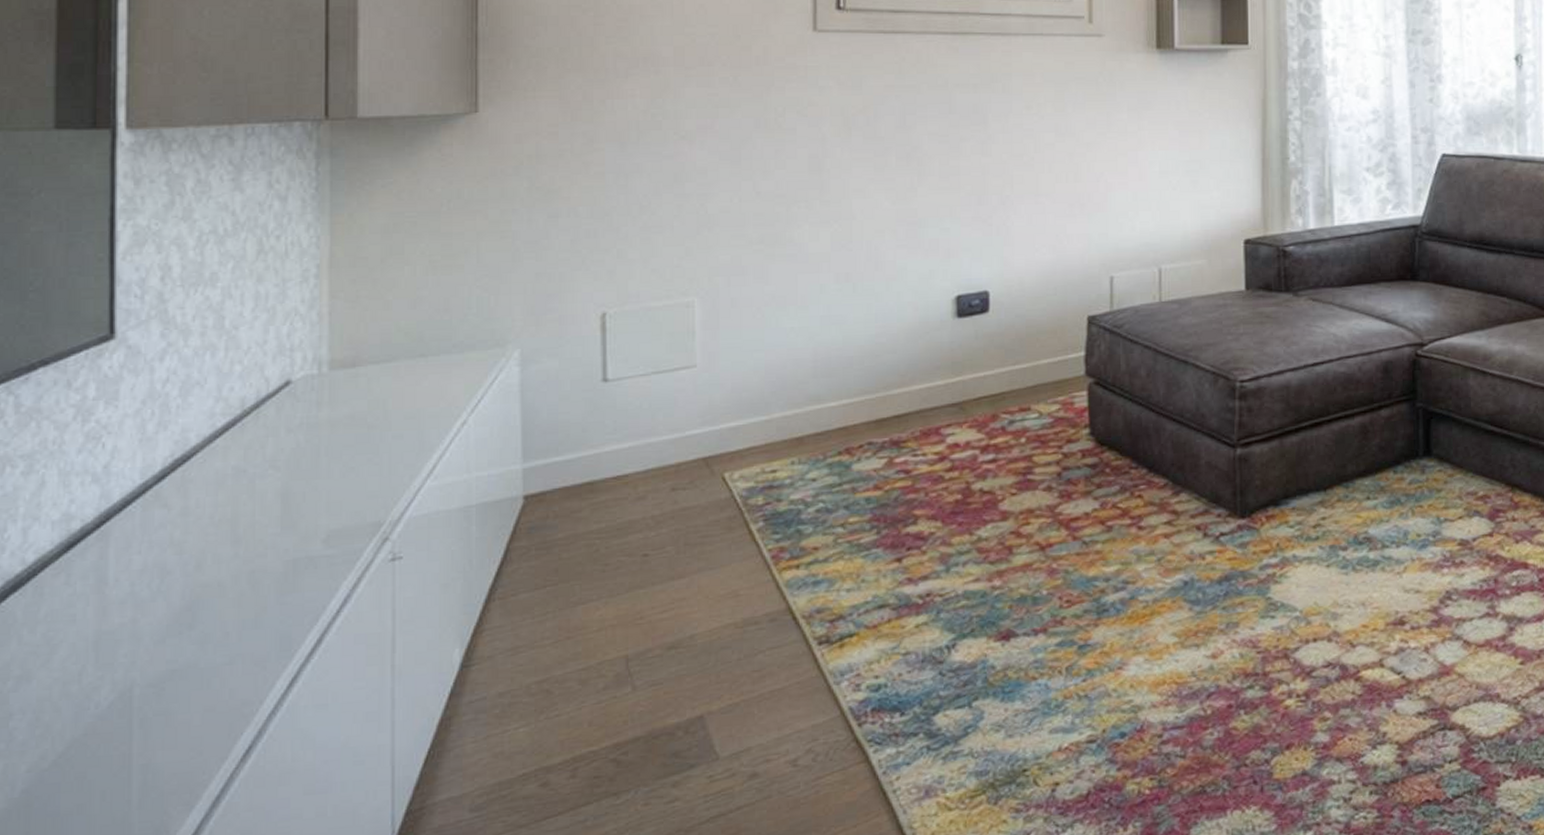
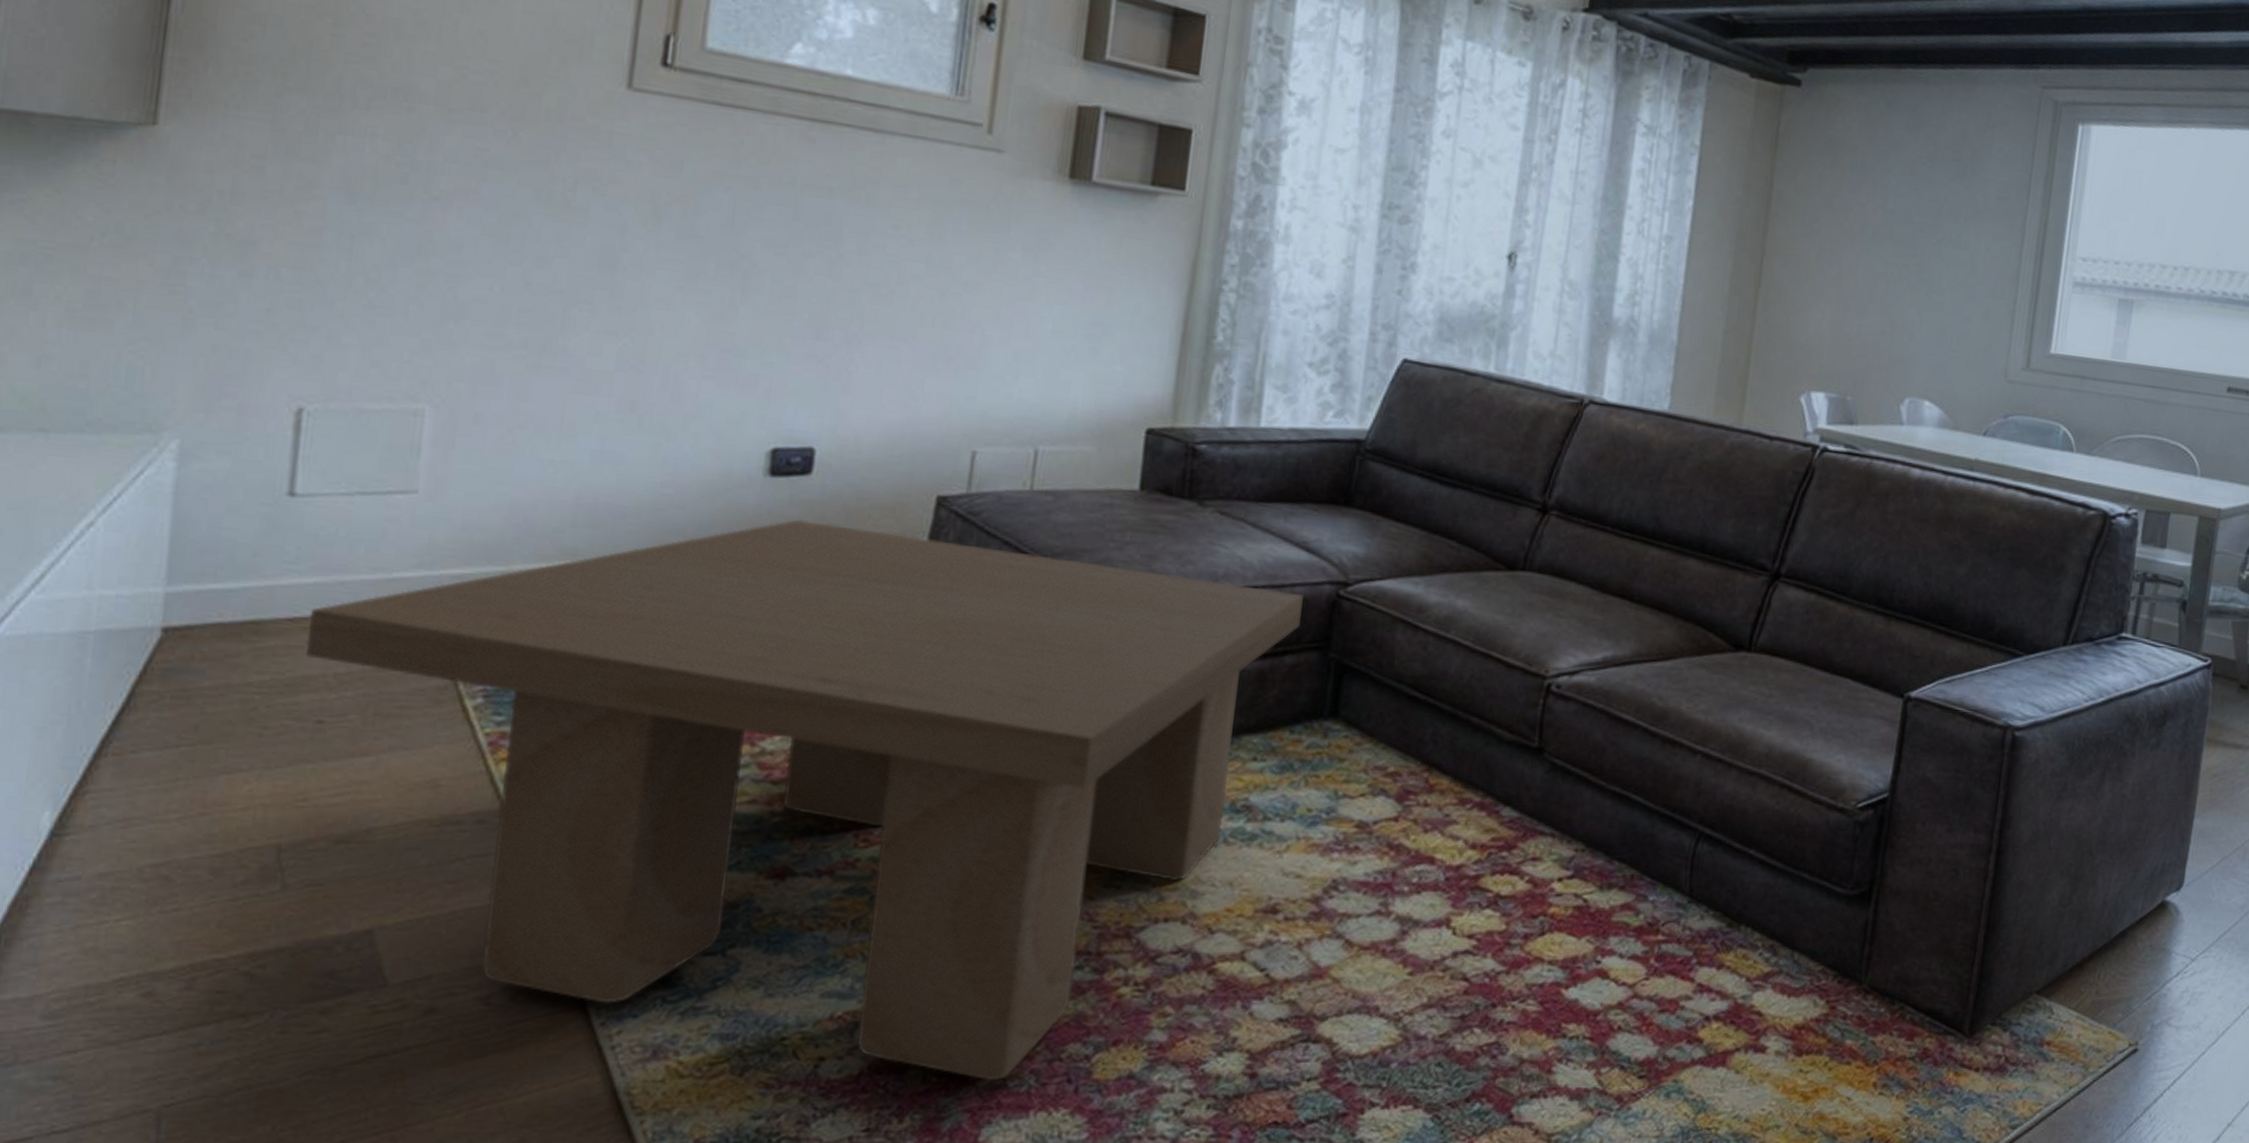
coffee table: none [630,349,1389,789] -> present [306,519,1304,1081]

